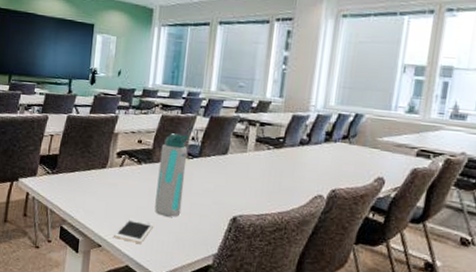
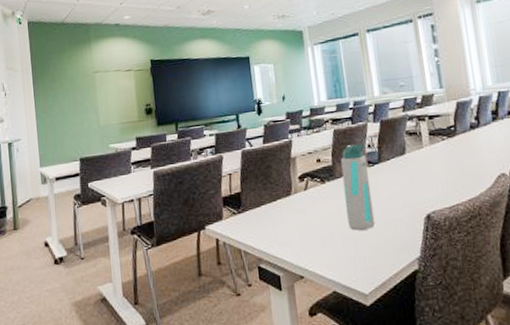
cell phone: present [114,218,154,244] -> none [314,240,352,266]

